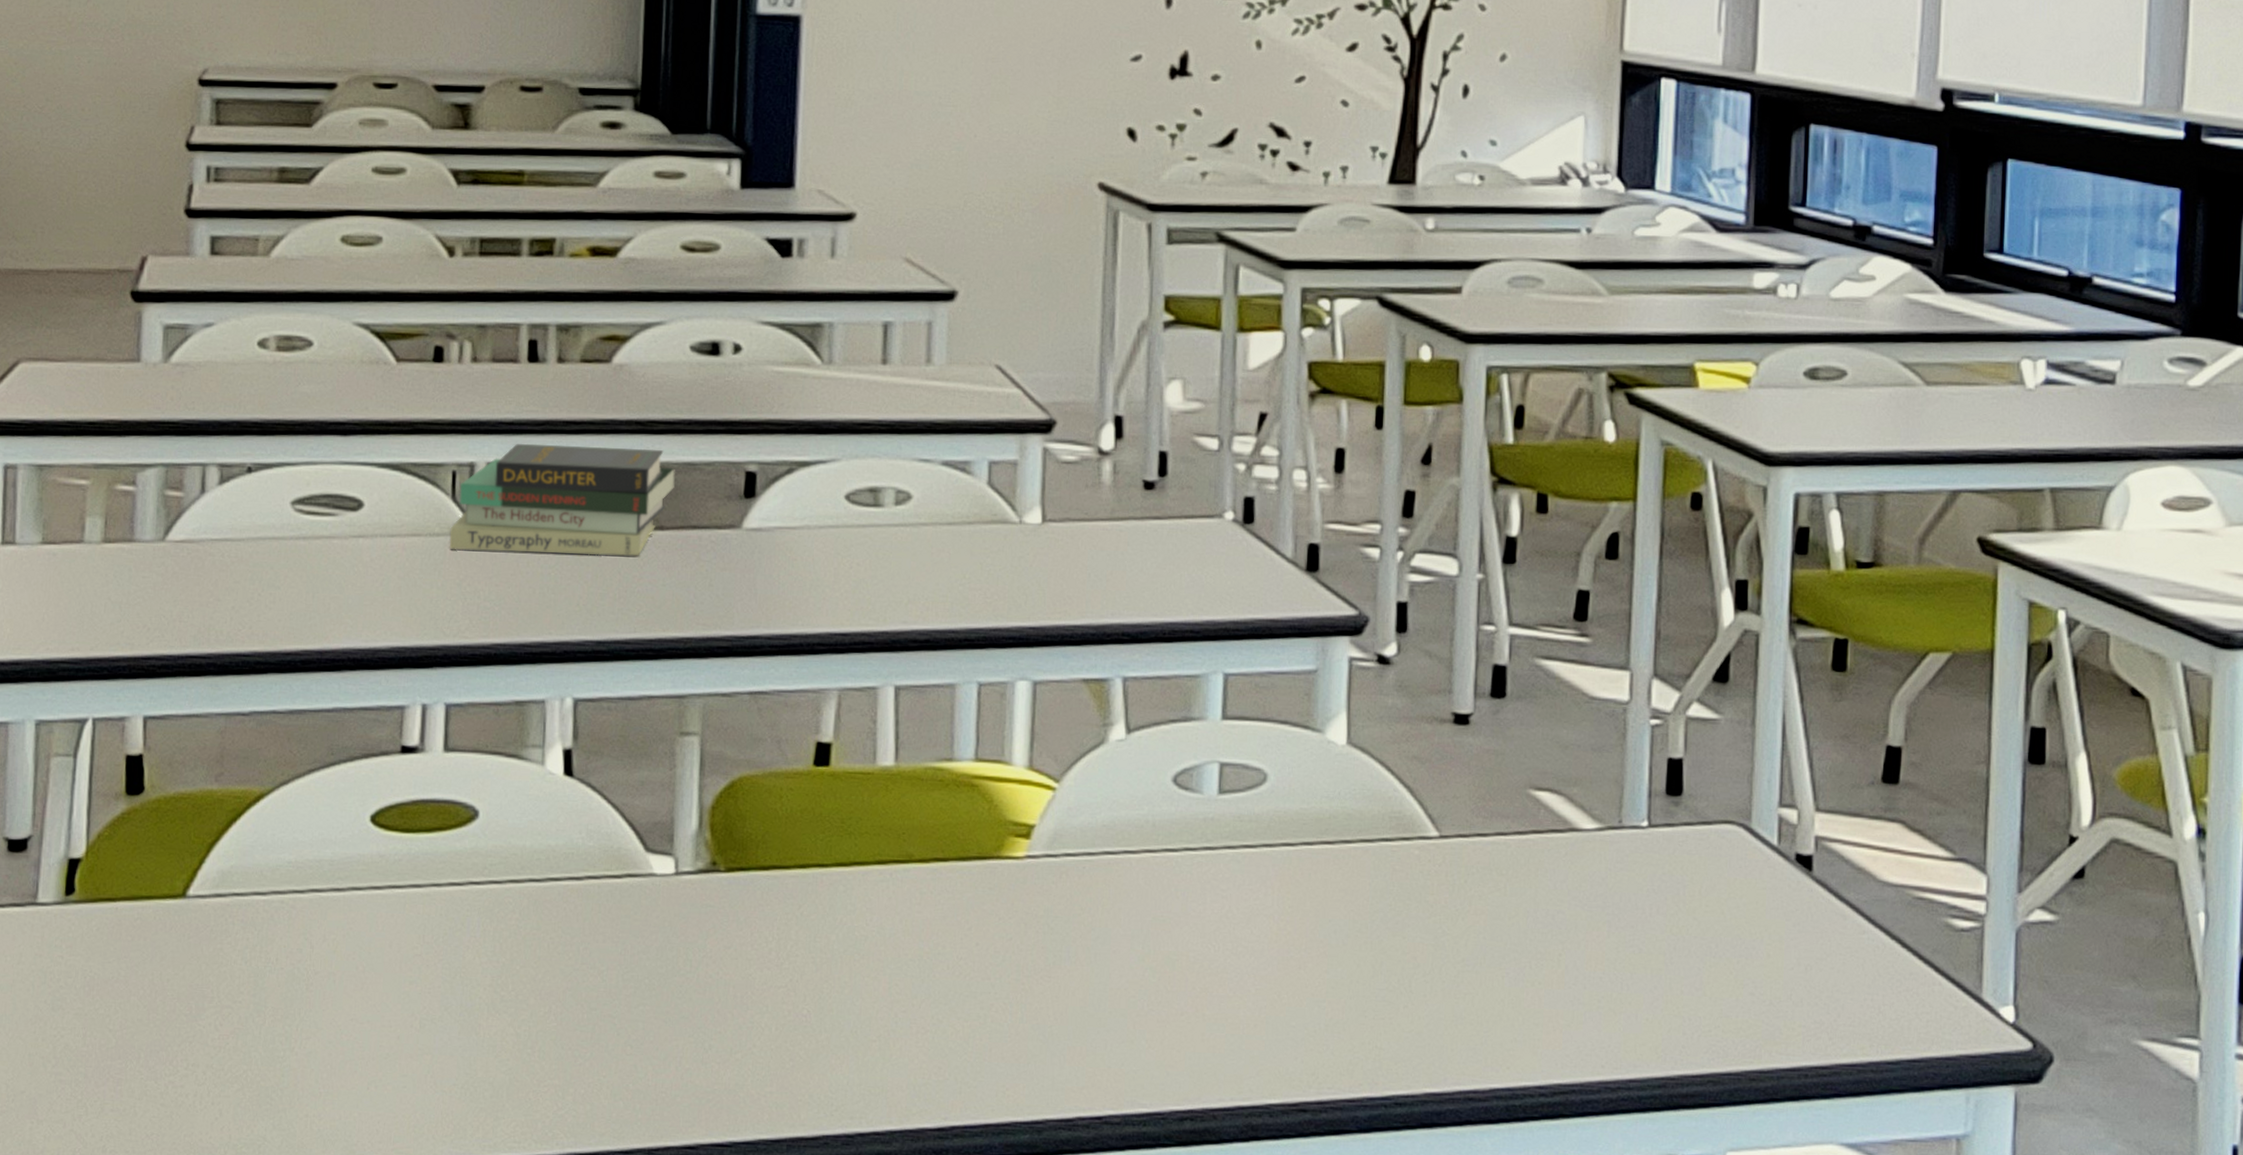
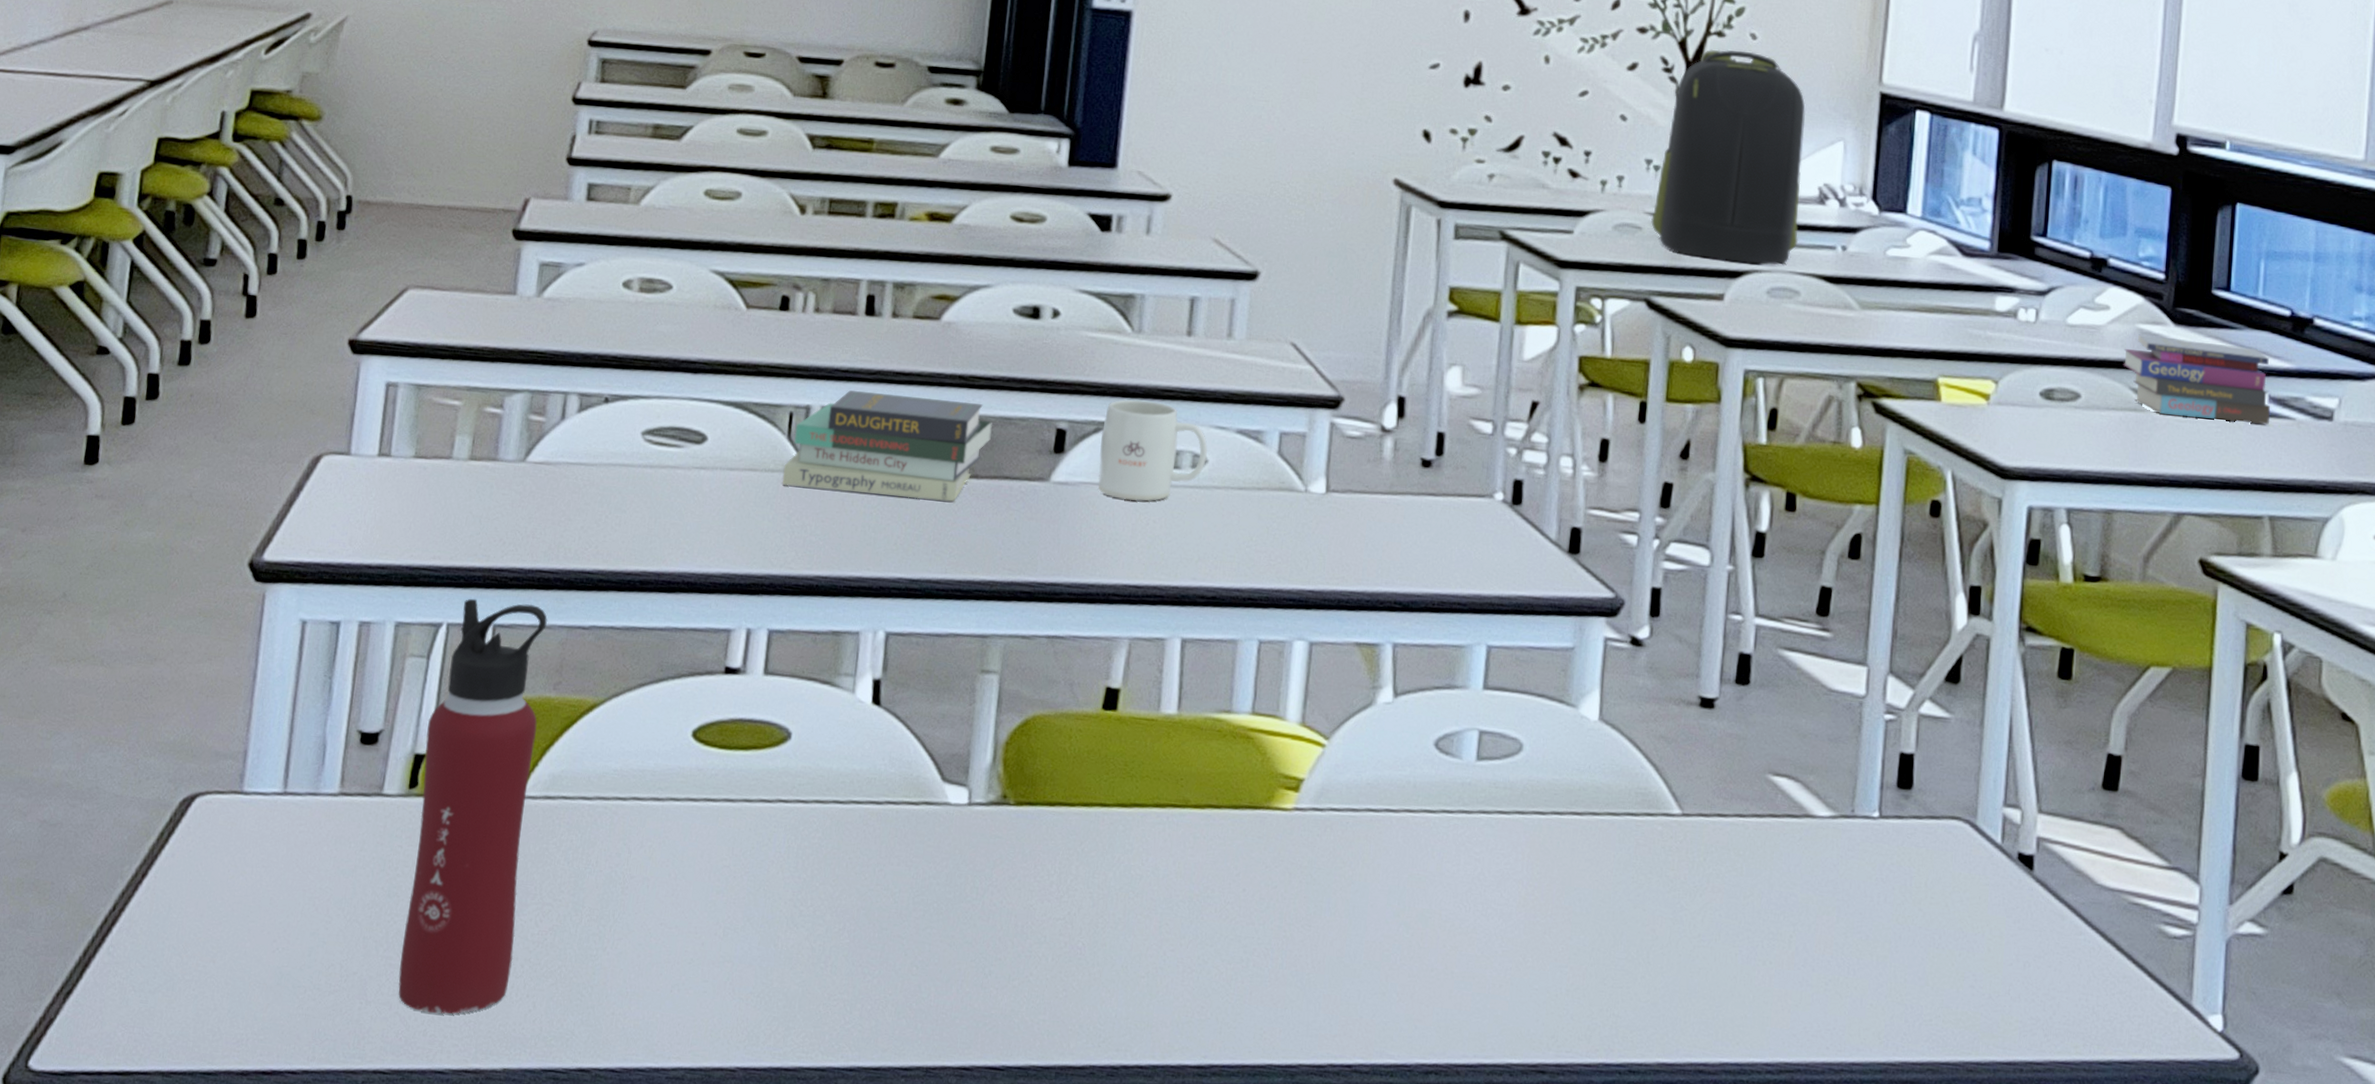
water bottle: none [71,690,204,1128] -> present [398,598,548,1015]
mug: none [794,436,912,544] -> present [1098,399,1208,502]
backpack: none [1380,23,1541,253] -> present [1651,49,1805,265]
books: none [1891,304,2049,392] -> present [2123,334,2271,424]

